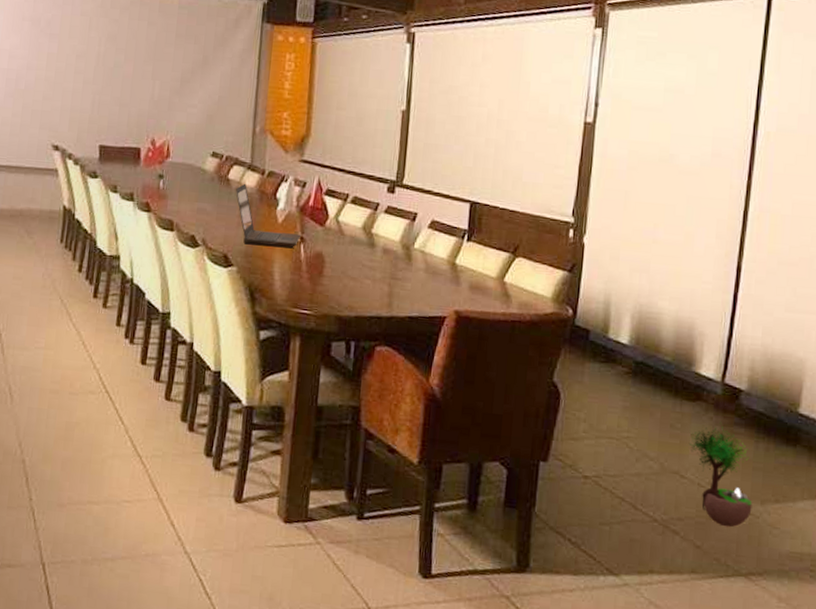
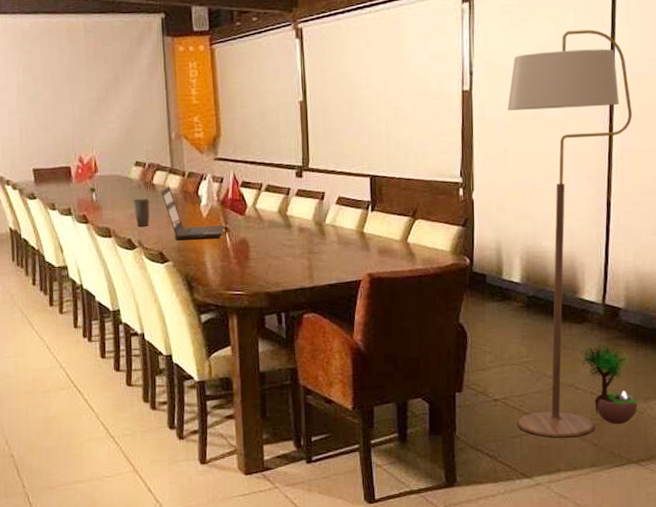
cup: none [202,192,223,224] -> present [132,198,151,227]
floor lamp: none [608,72,775,535] -> present [507,29,632,438]

